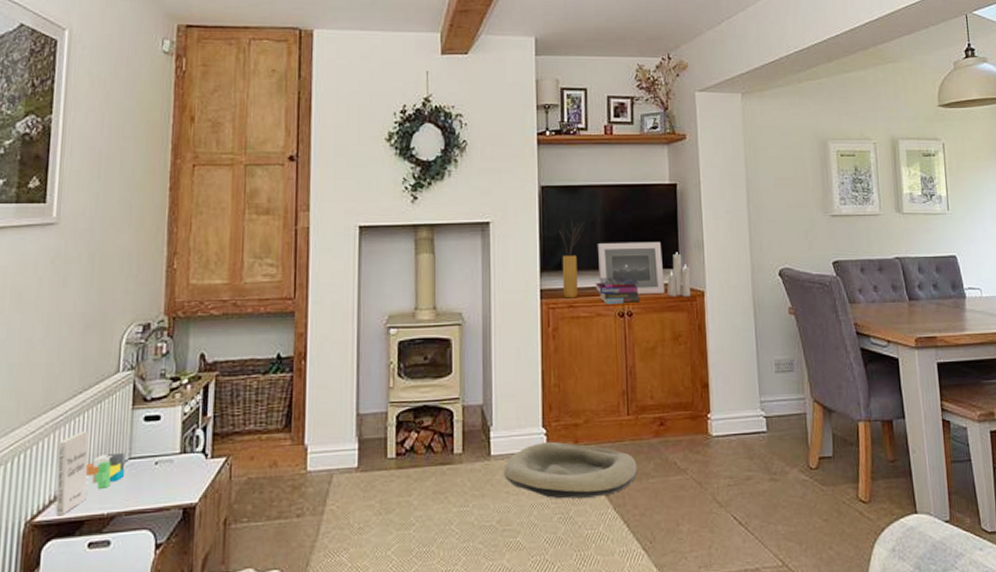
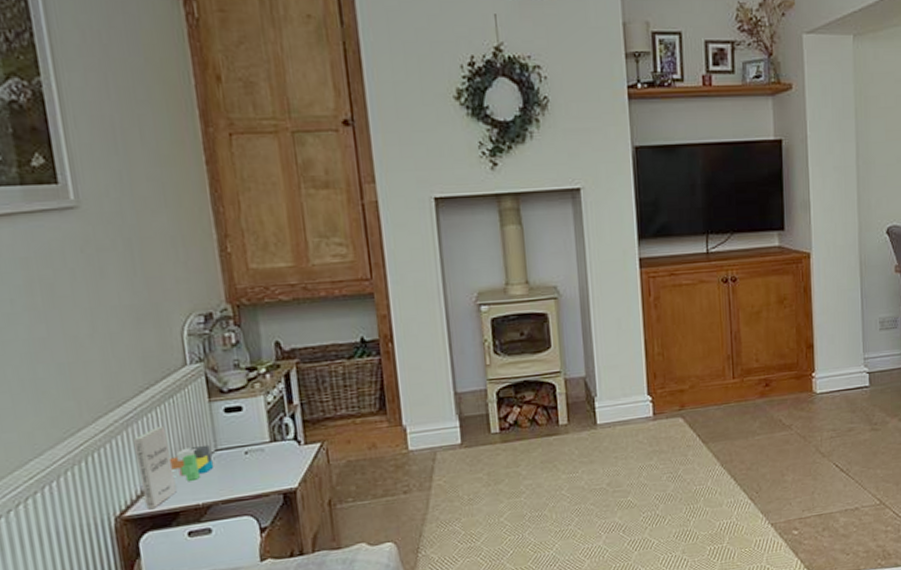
dog bed: present [503,441,637,499] -> none [610,407,743,460]
vase: present [559,218,584,299] -> none [656,181,684,267]
books: present [595,277,640,305] -> none [697,242,744,271]
picture frame: present [597,241,665,295] -> none [697,202,770,260]
candle: present [666,252,691,297] -> none [771,213,797,261]

